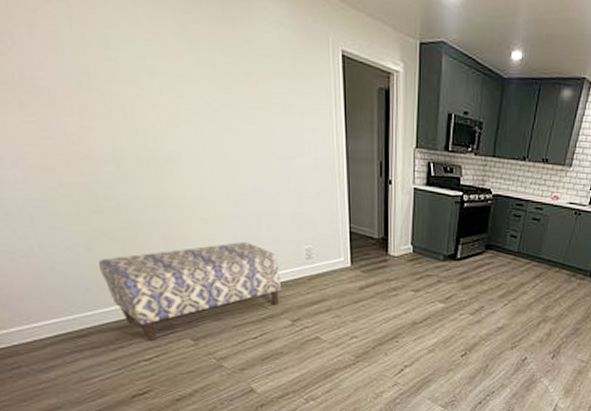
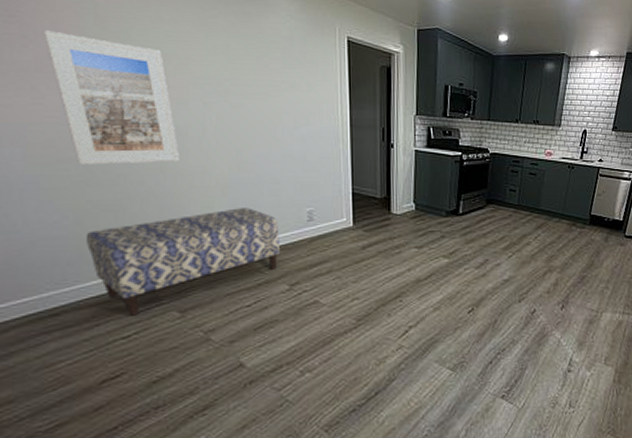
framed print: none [19,35,178,191] -> present [43,30,181,165]

